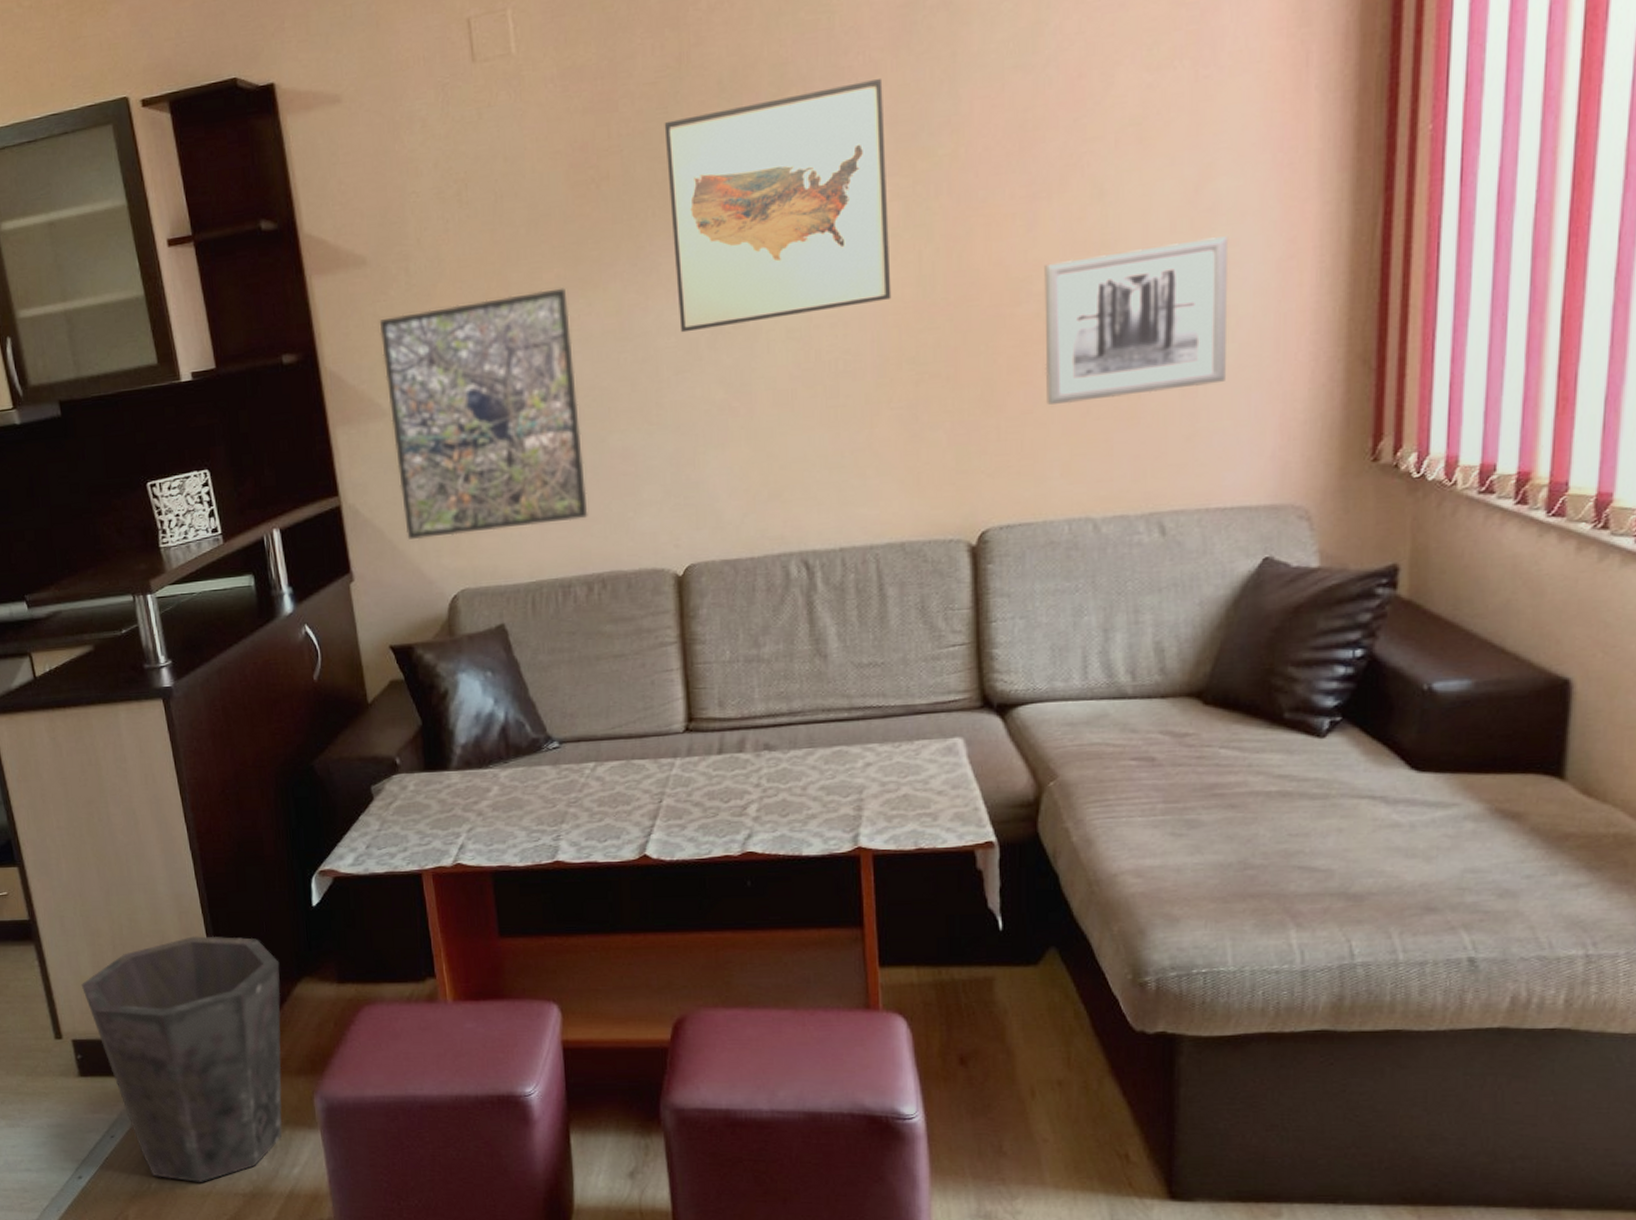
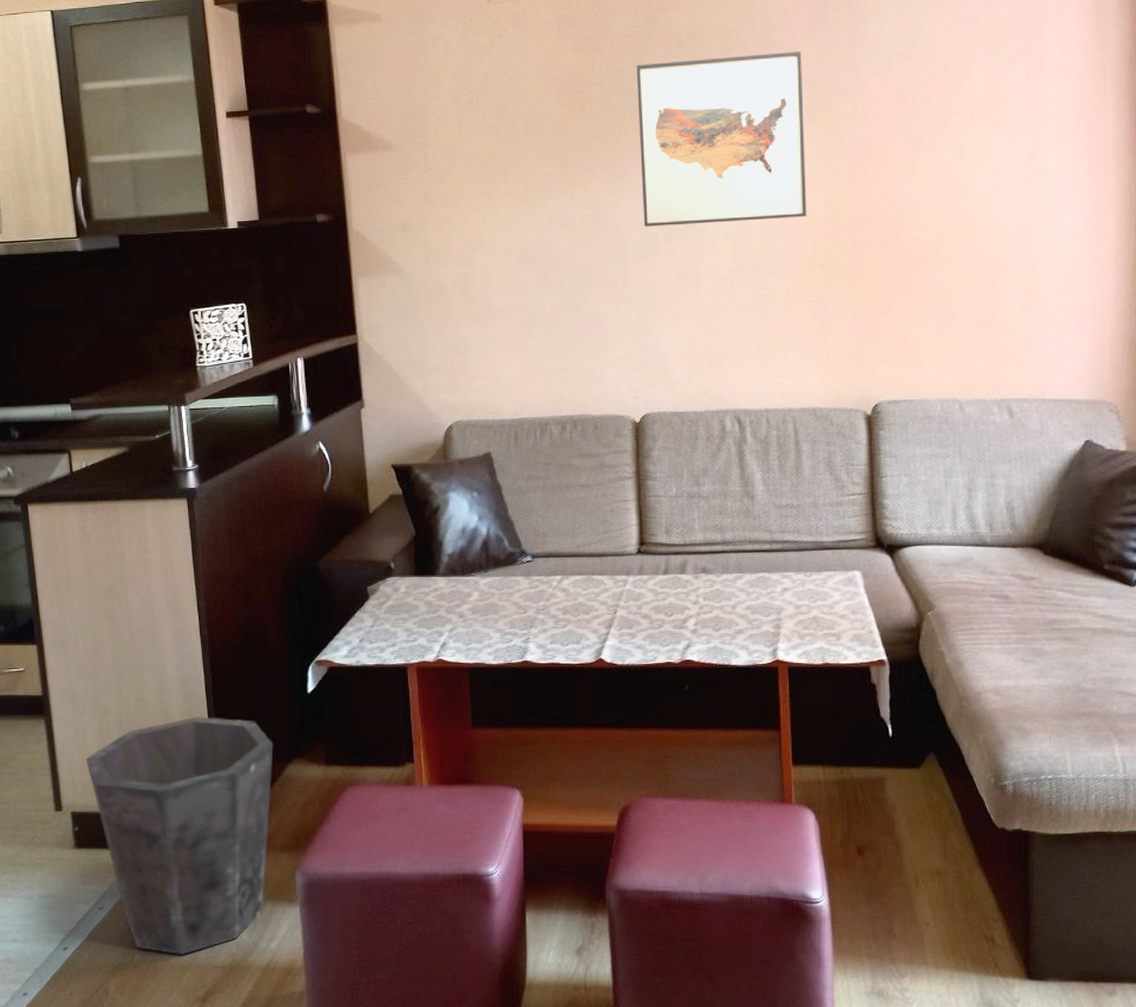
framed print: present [379,287,588,540] -> none [400,183,564,377]
wall art: present [1044,236,1227,405] -> none [921,194,1054,310]

